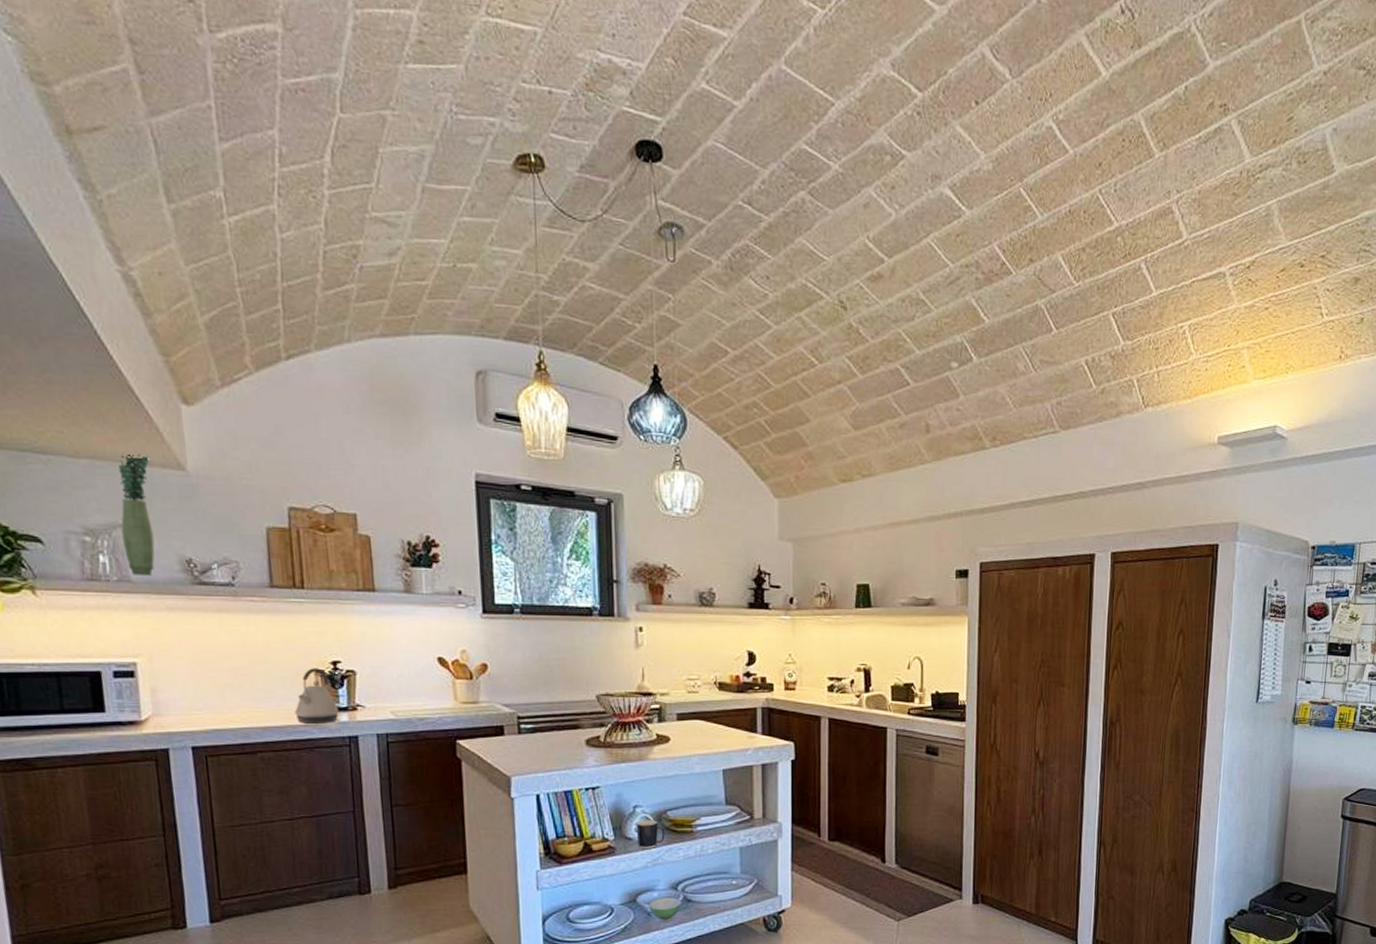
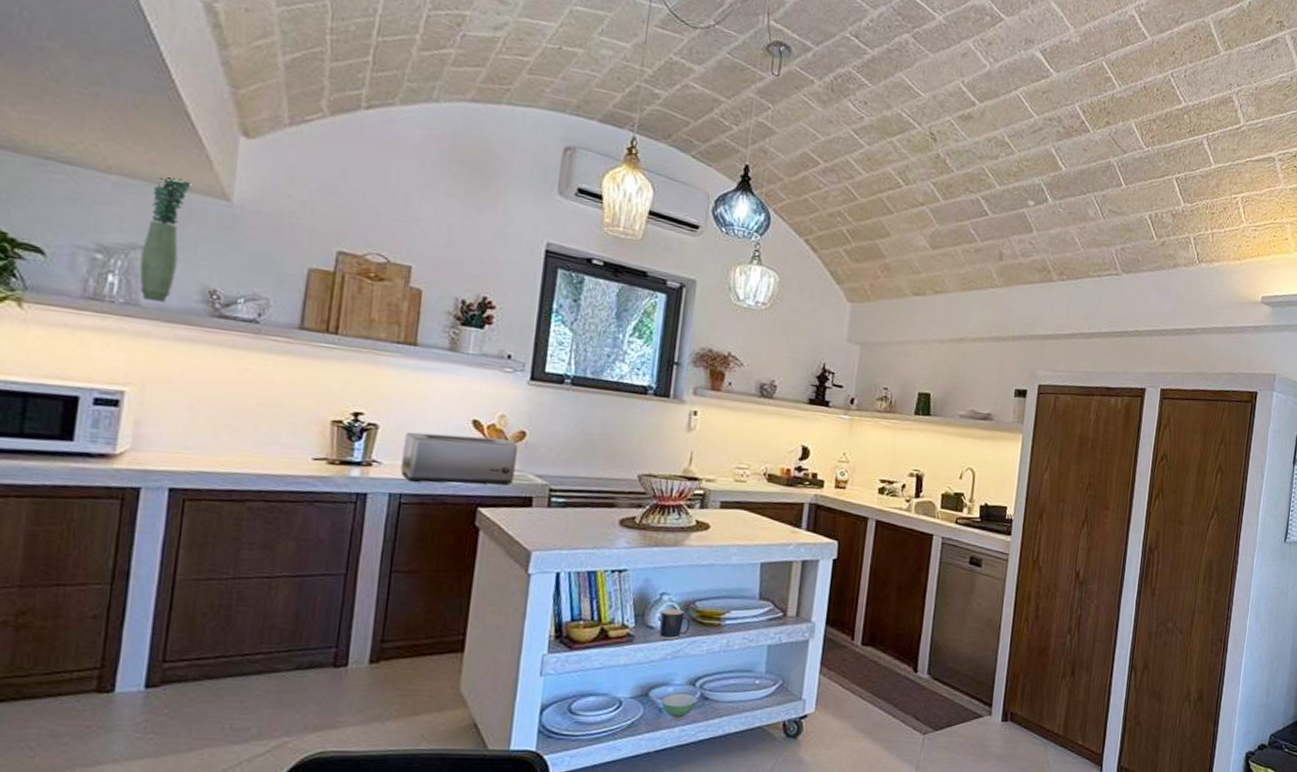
kettle: present [295,668,339,724] -> none [299,417,351,477]
toaster: none [380,672,484,721] -> present [400,431,519,485]

